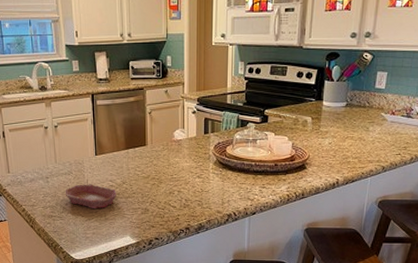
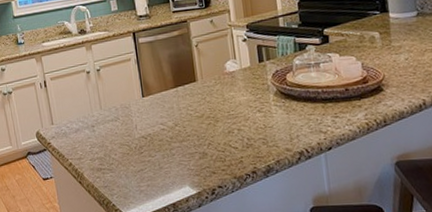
bowl: present [66,184,117,208] -> none [114,129,170,157]

